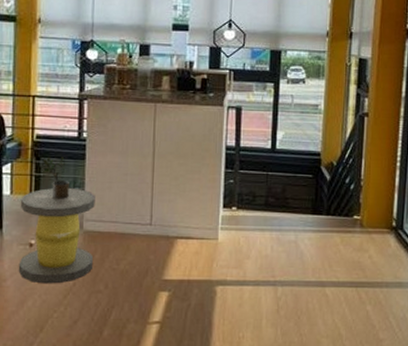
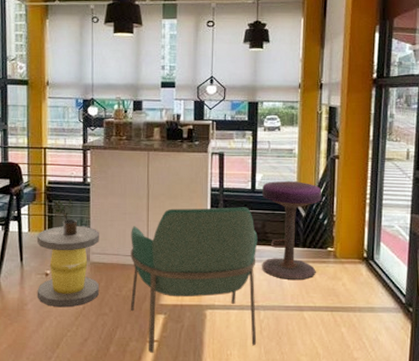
armchair: none [129,168,277,337] -> present [130,207,258,354]
stool: none [281,139,349,251] -> present [262,180,322,280]

